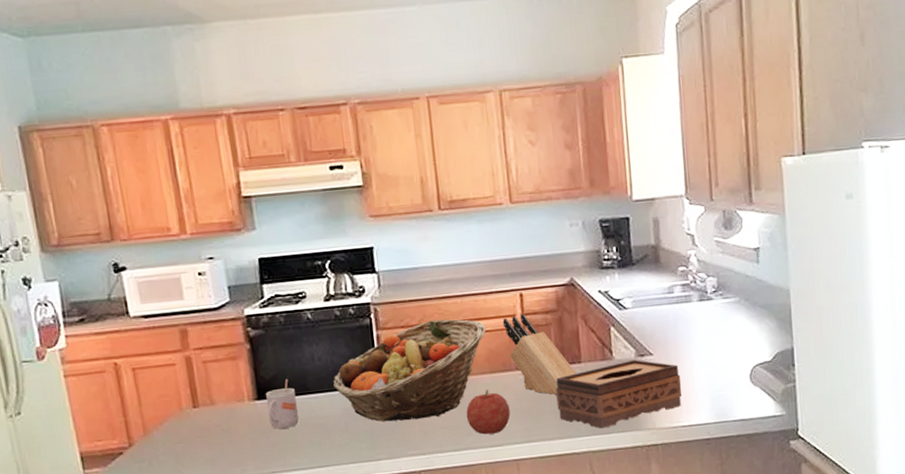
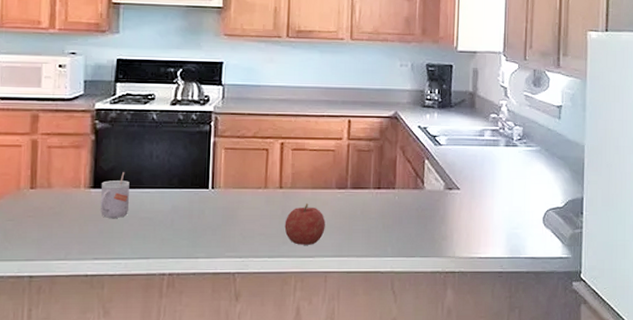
fruit basket: present [333,318,486,422] -> none [166,134,314,224]
knife block: present [502,313,577,395] -> none [329,138,390,216]
tissue box: present [556,359,682,429] -> none [369,191,482,252]

